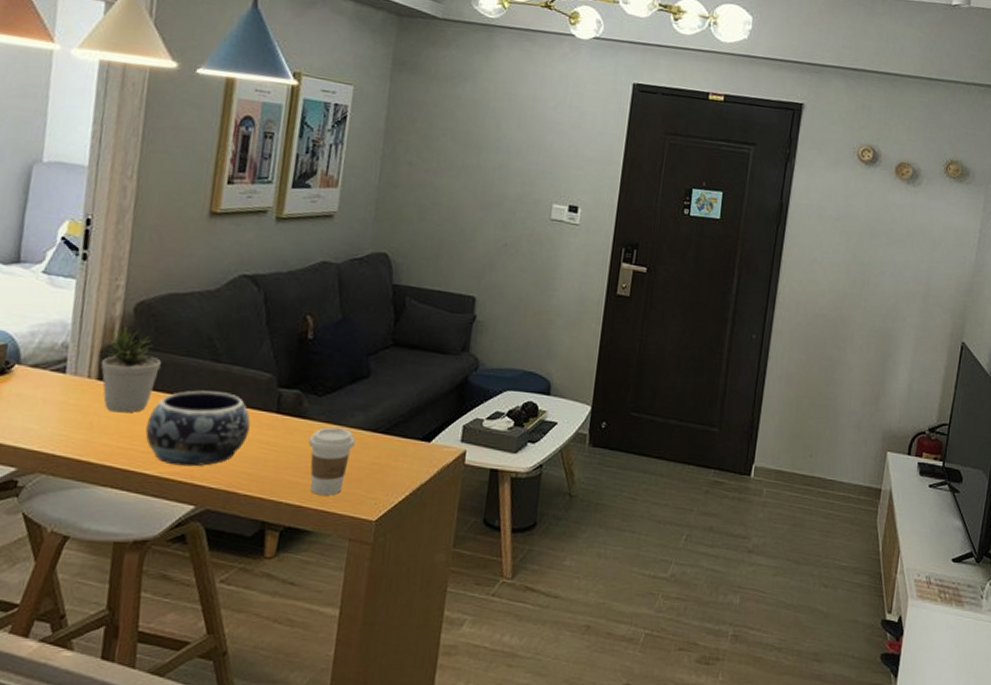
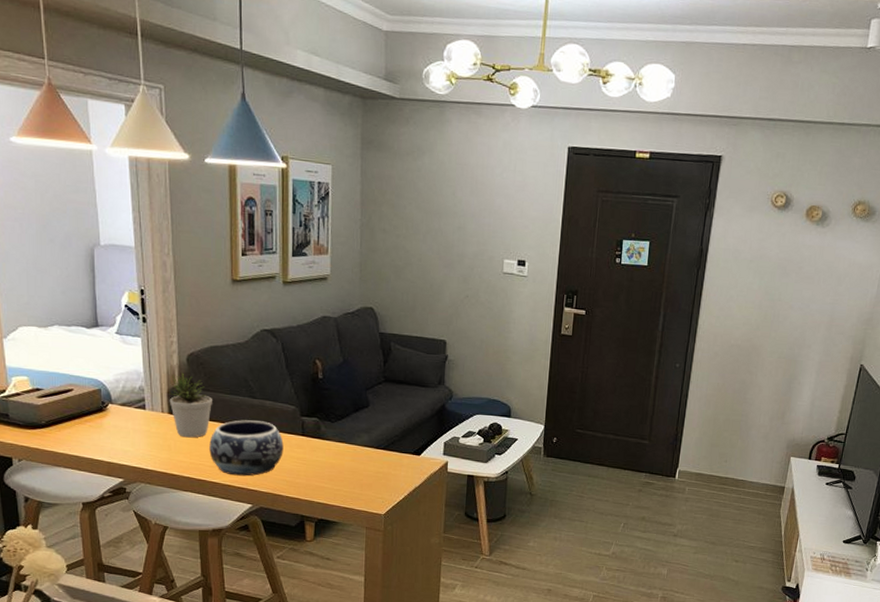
coffee cup: present [308,427,355,496] -> none [328,445,363,496]

